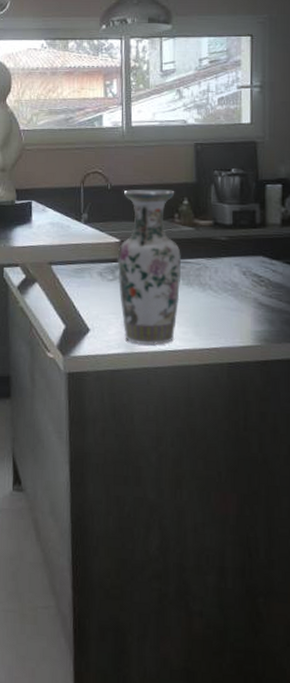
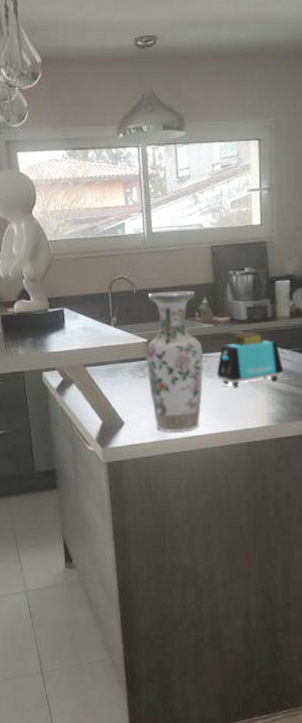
toaster: none [195,239,273,300] -> present [216,332,284,388]

